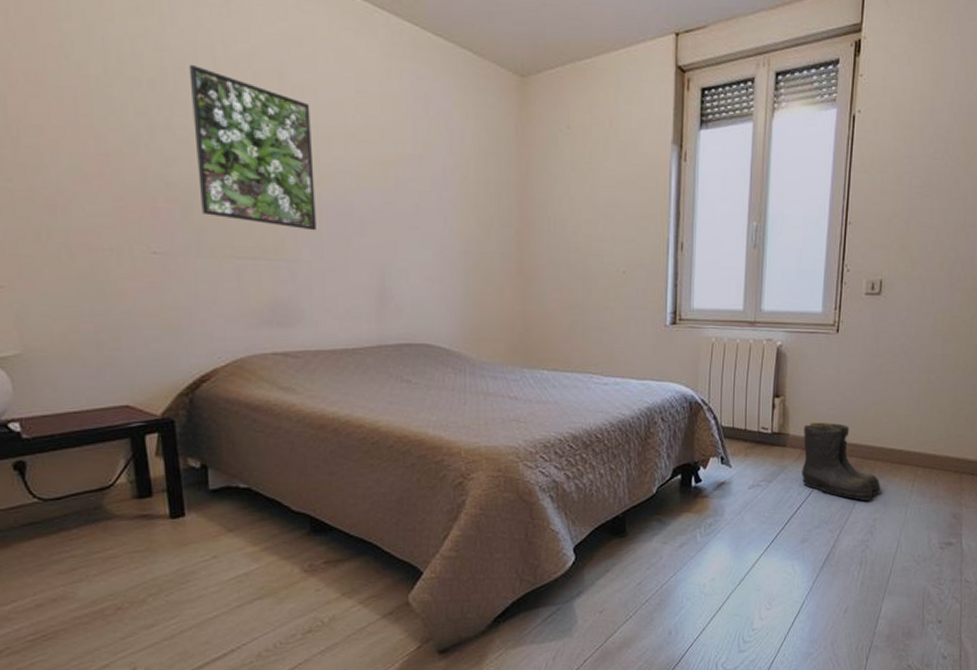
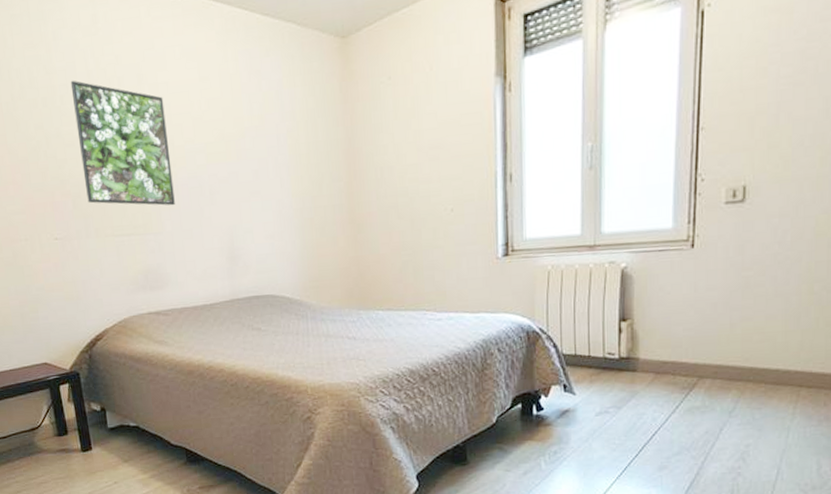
boots: present [801,422,881,502] -> none [656,344,754,426]

